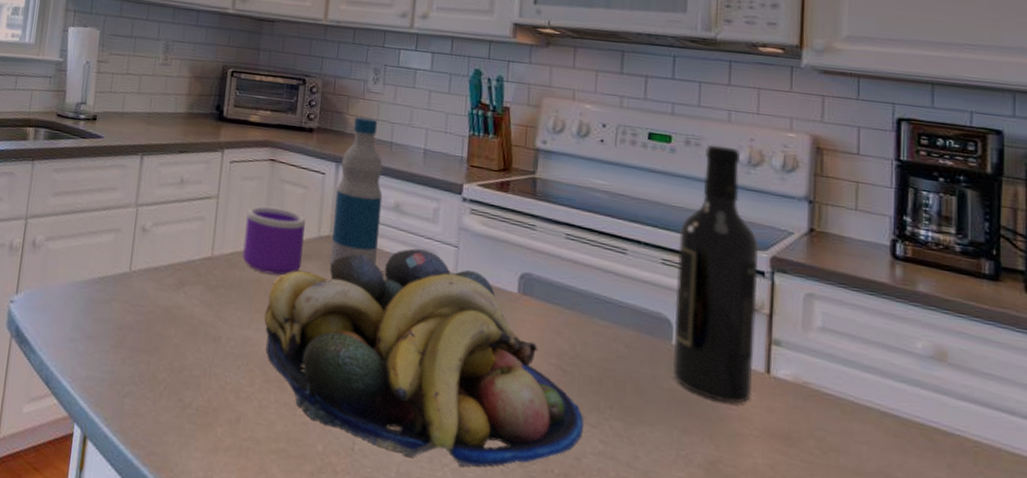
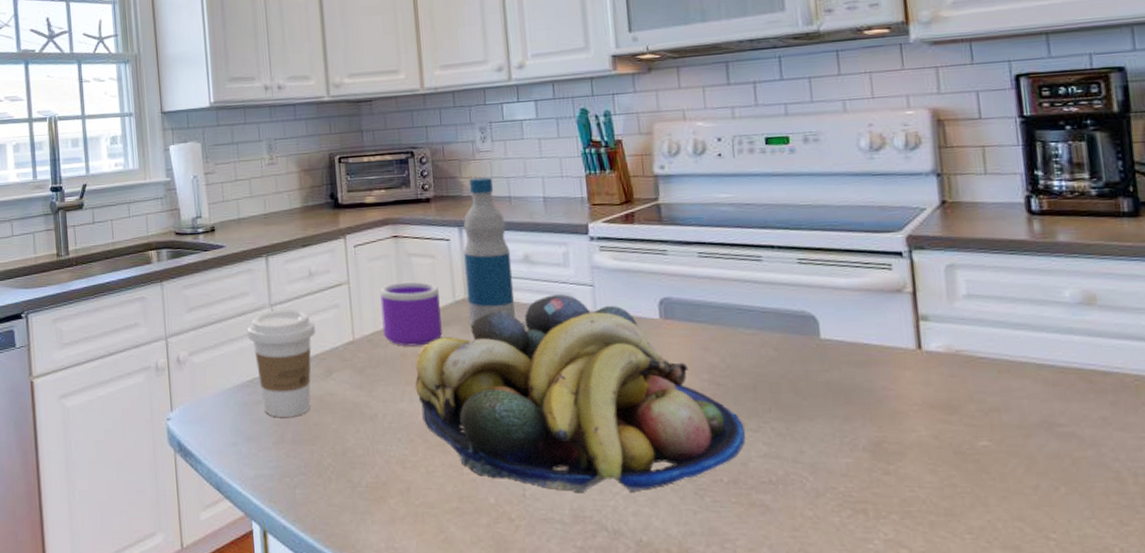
coffee cup: none [108,210,177,324] -> present [247,309,315,418]
wine bottle: present [673,144,759,404] -> none [811,136,906,385]

